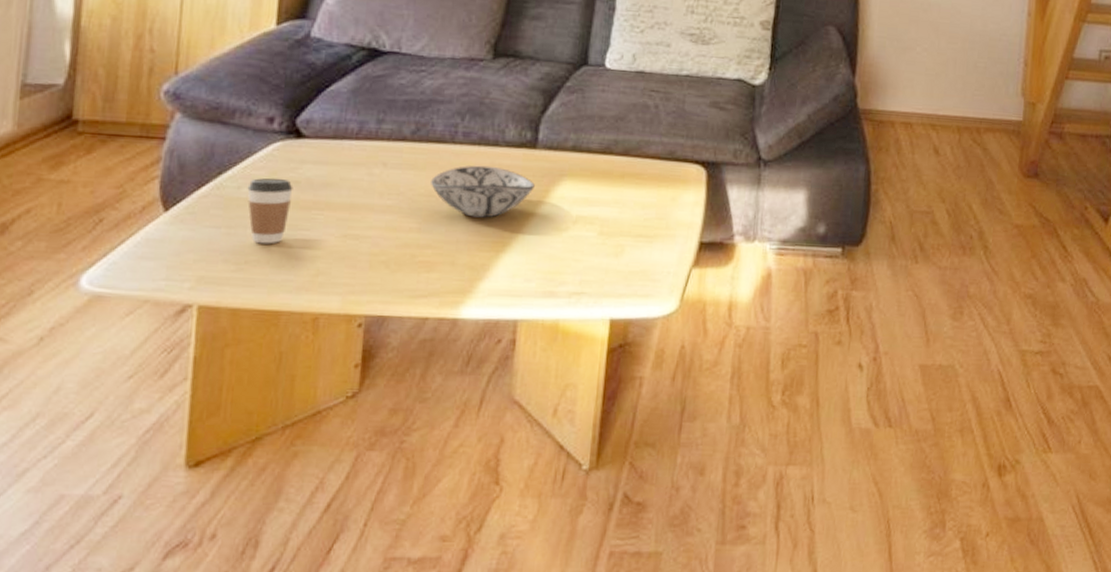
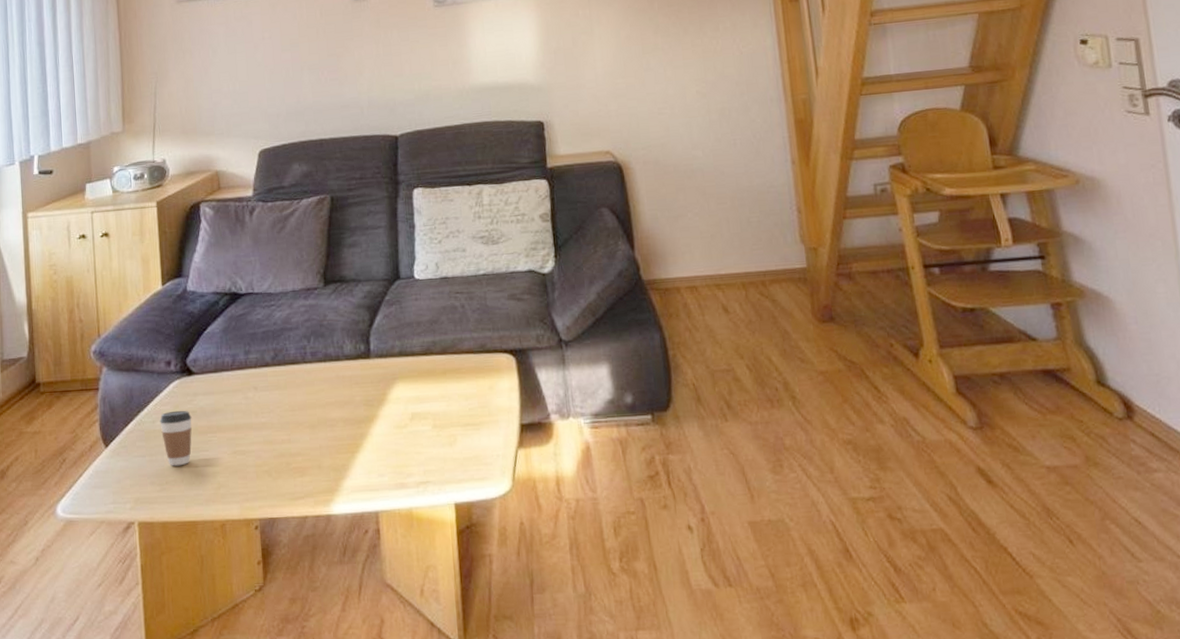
decorative bowl: present [431,165,535,218] -> none [292,378,374,425]

